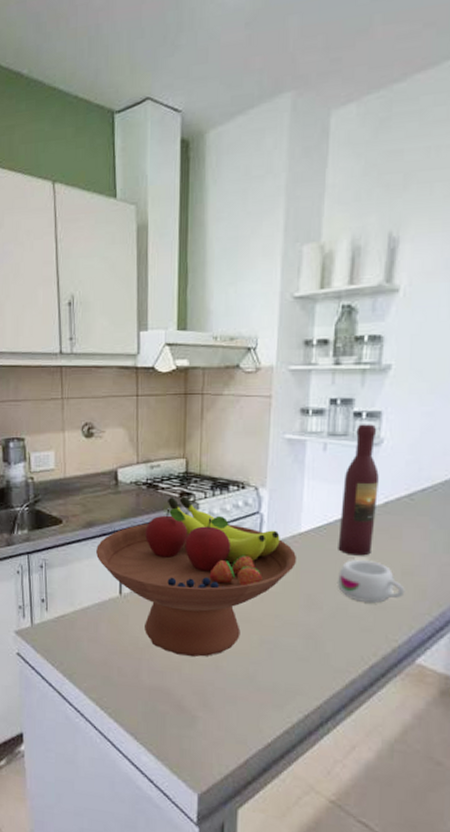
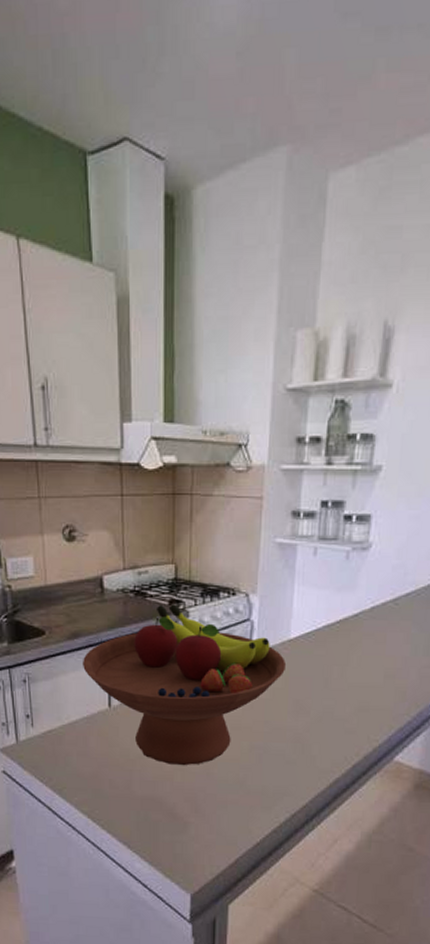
wine bottle: present [338,424,379,556] -> none [326,528,367,661]
mug: present [338,560,405,603] -> none [325,665,387,705]

